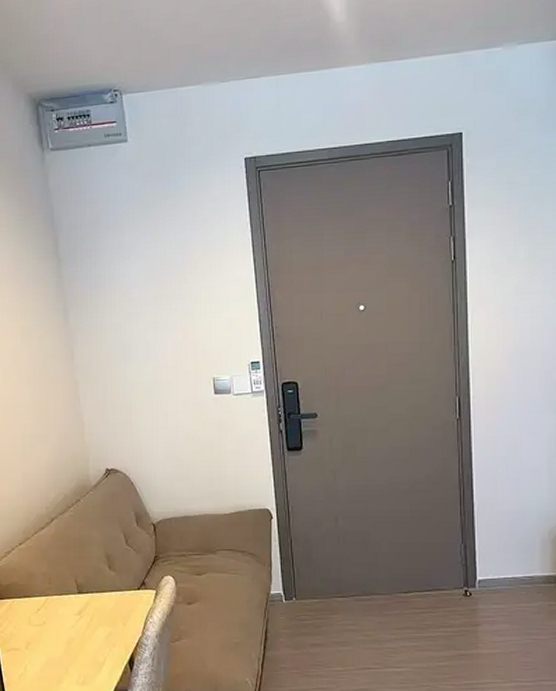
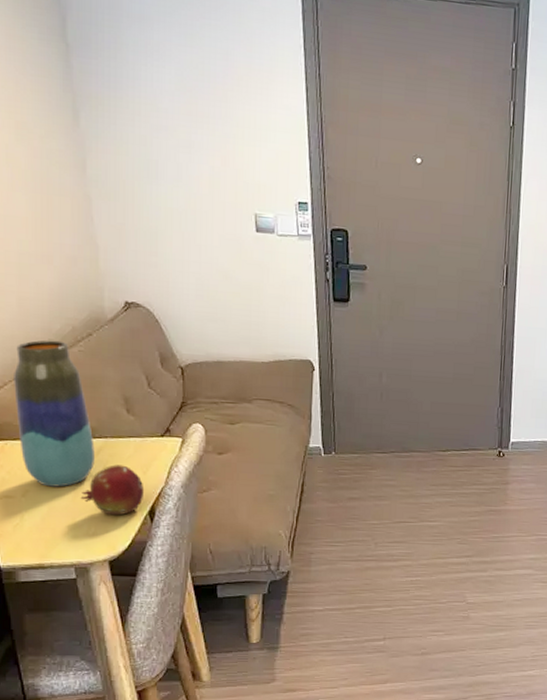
vase: none [19,508,83,640] -> present [14,340,95,487]
fruit: none [72,617,125,665] -> present [80,465,145,516]

